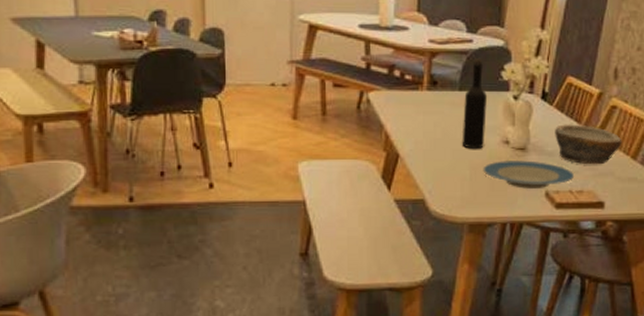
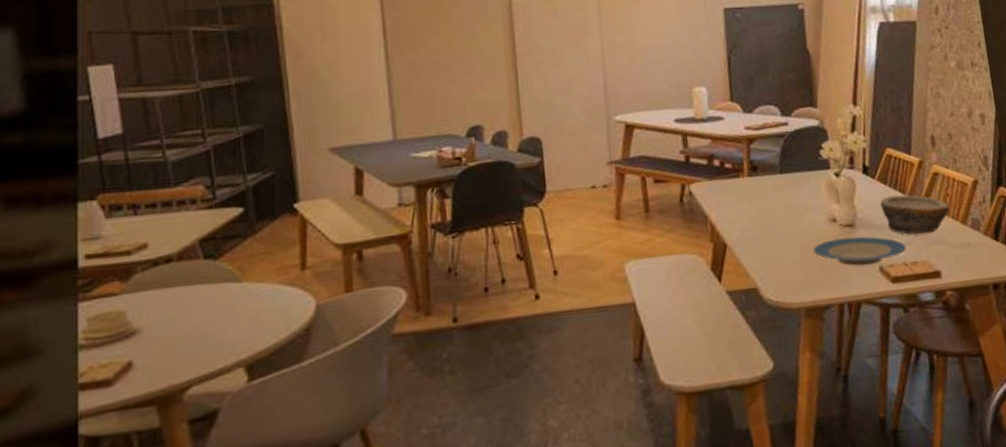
wine bottle: present [462,59,487,149] -> none [786,140,812,231]

